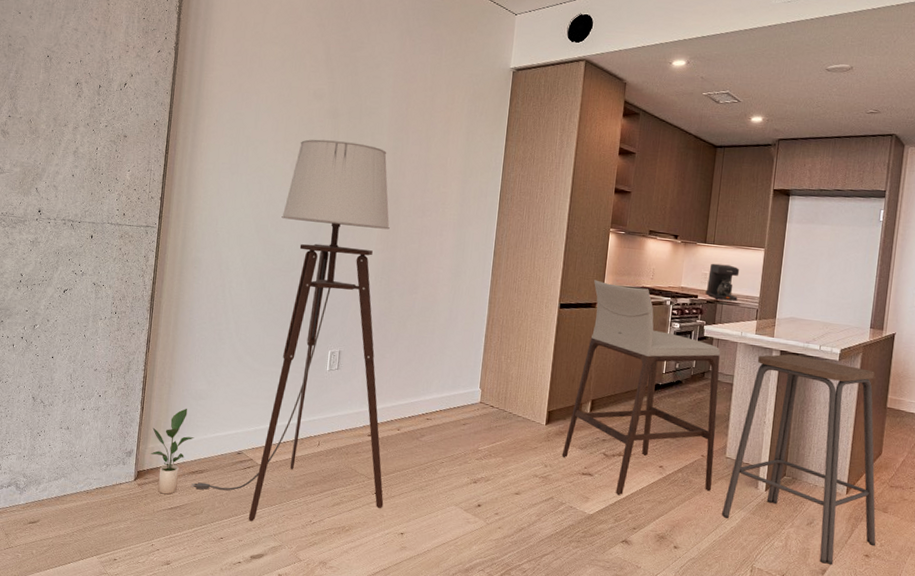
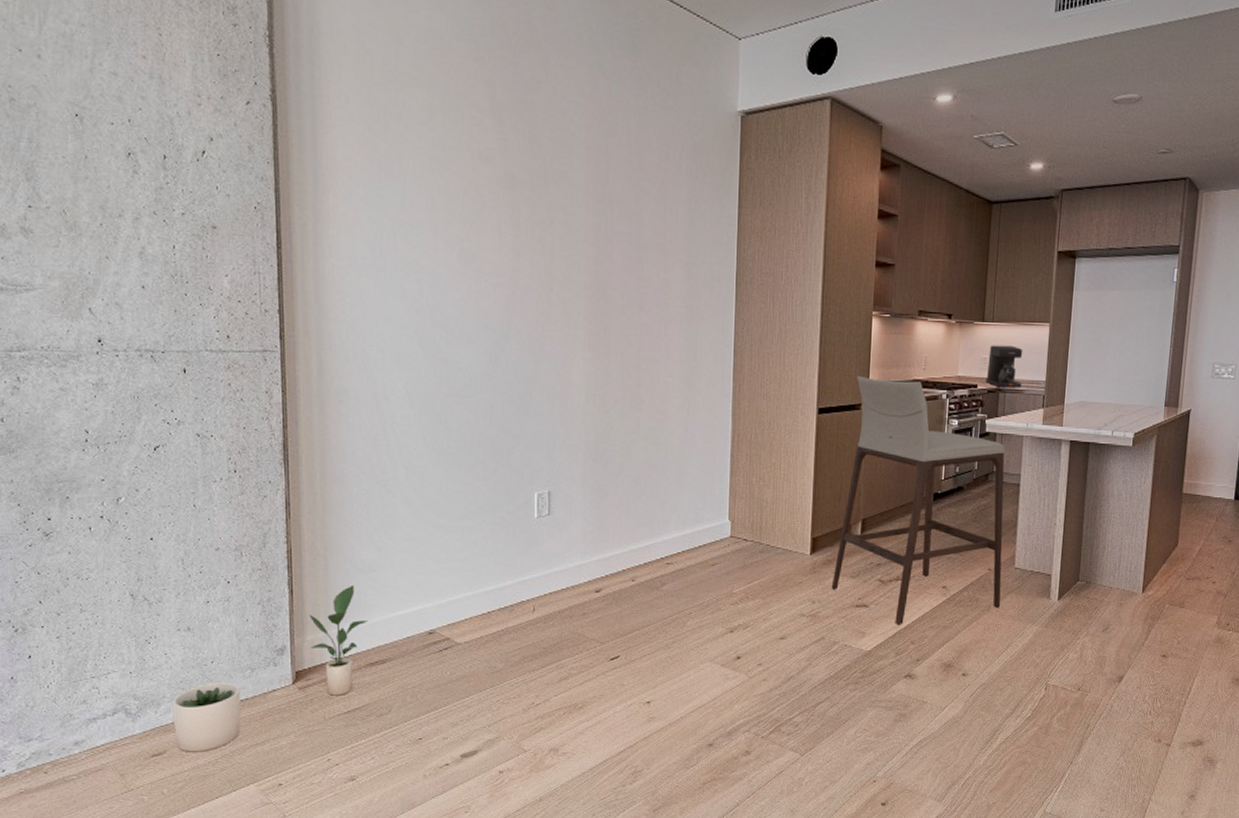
planter: none [47,471,97,525] -> present [172,682,241,752]
floor lamp: present [190,139,390,522] -> none [370,217,623,714]
bar stool: present [722,354,876,565] -> none [1013,444,1173,670]

